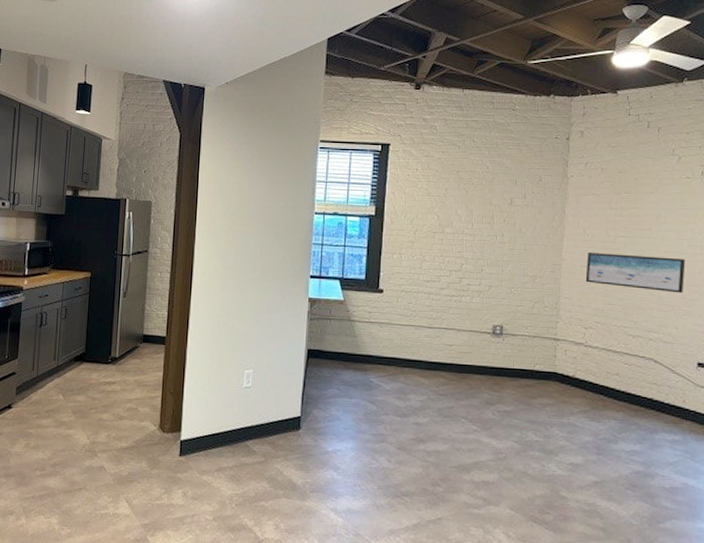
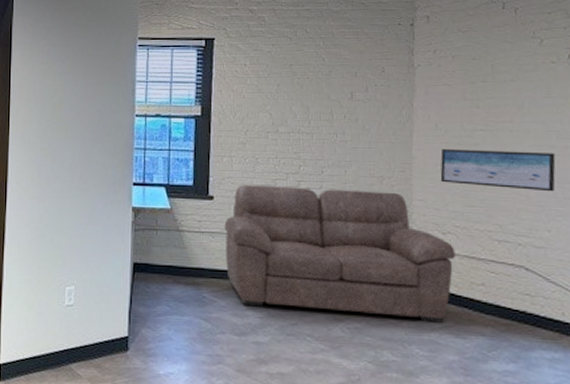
sofa: none [392,280,595,408] -> present [224,185,456,323]

